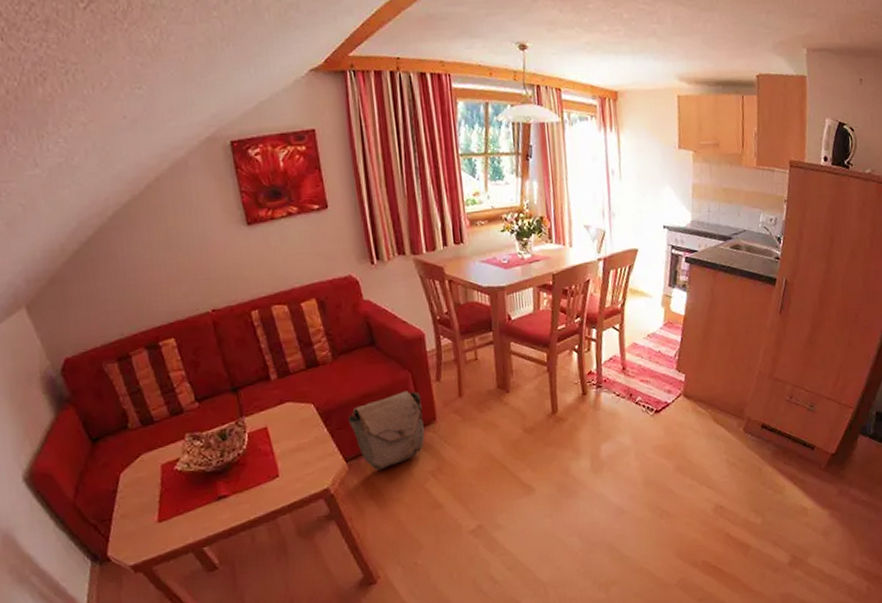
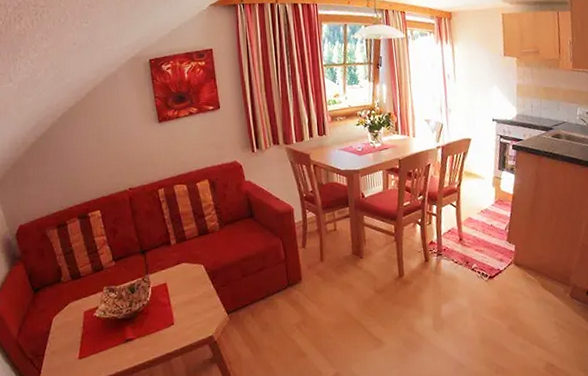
bag: present [347,391,425,471] -> none [230,255,292,322]

